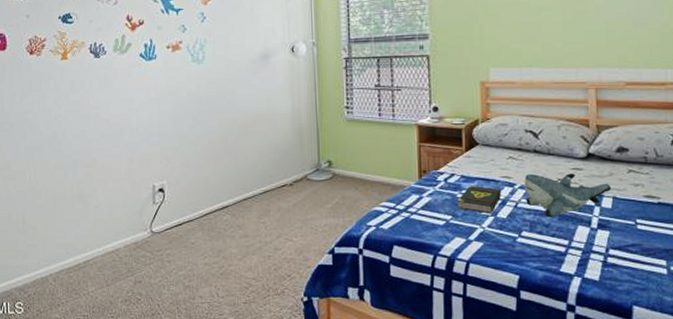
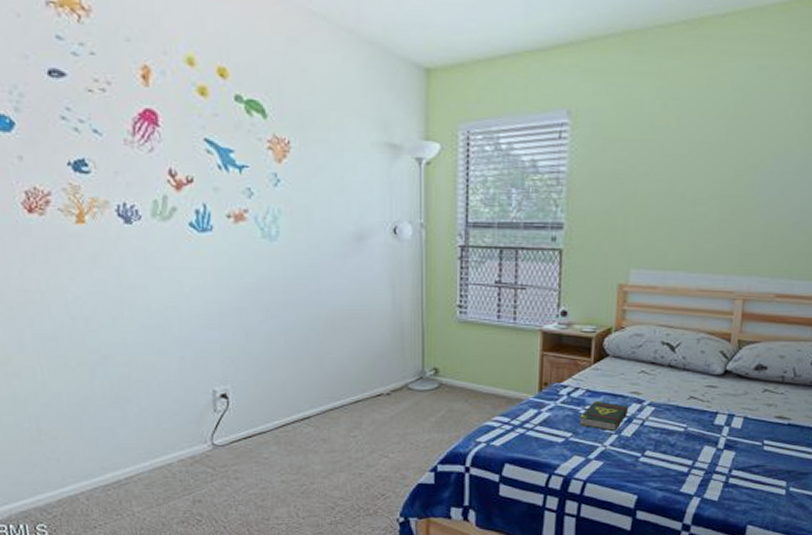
shark plush: present [524,173,611,217] -> none [653,391,743,436]

